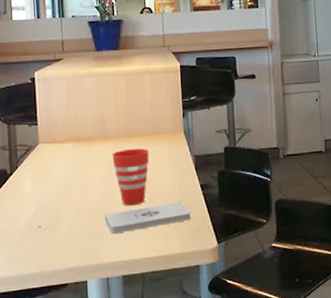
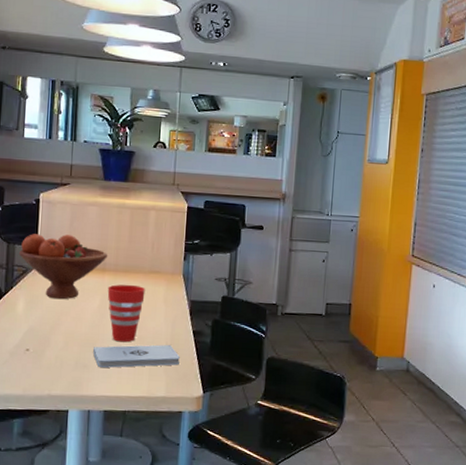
fruit bowl: none [20,108,109,172] -> present [18,234,108,299]

